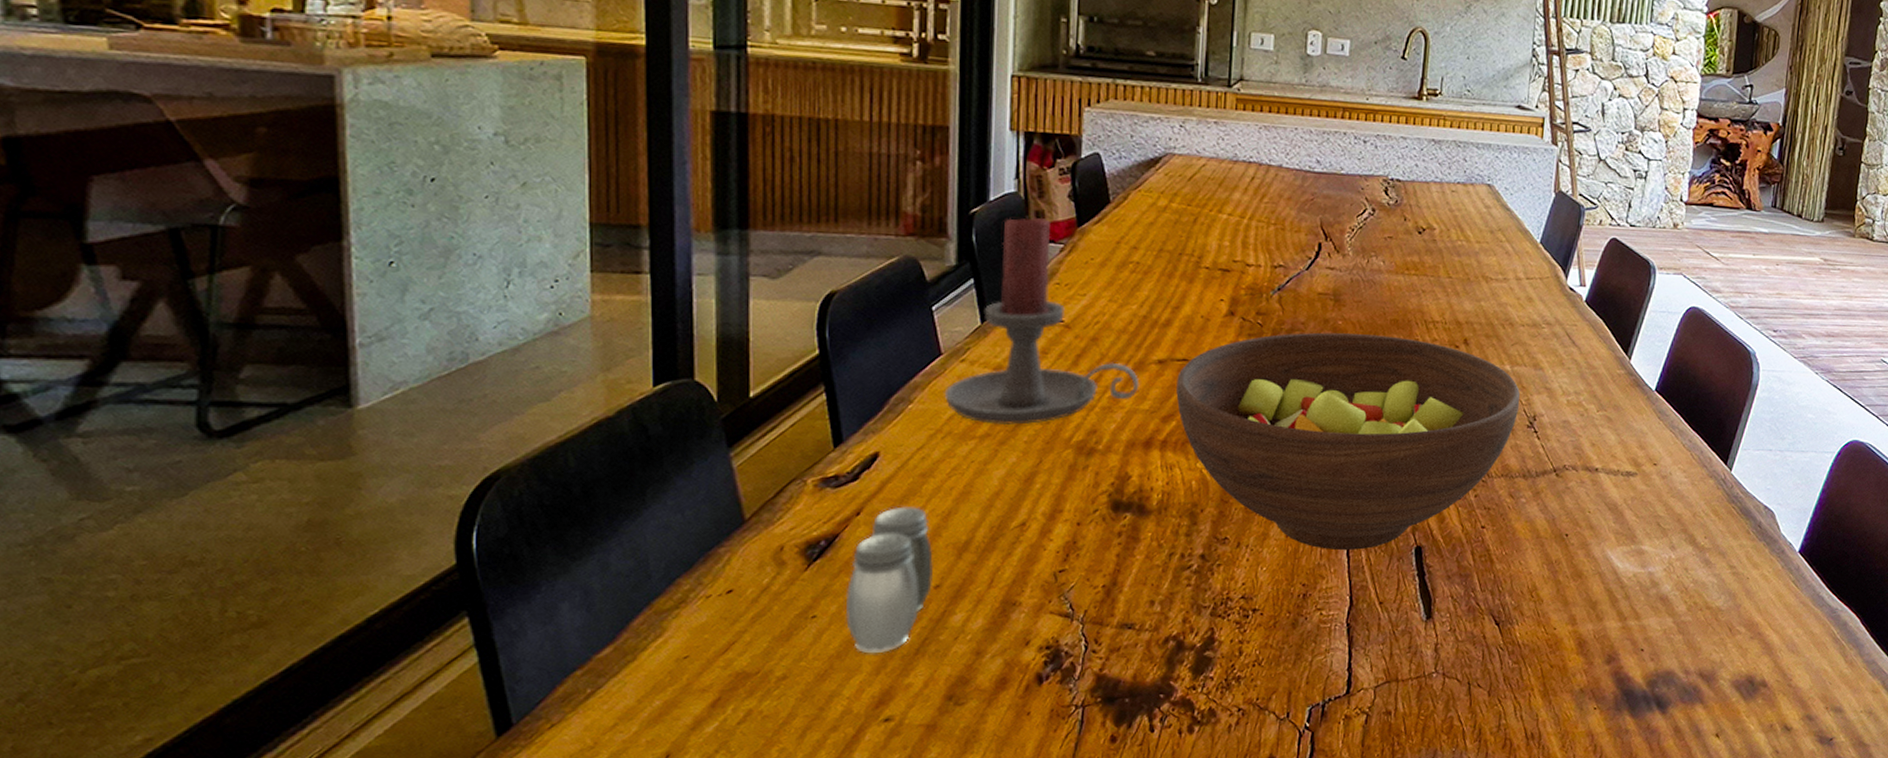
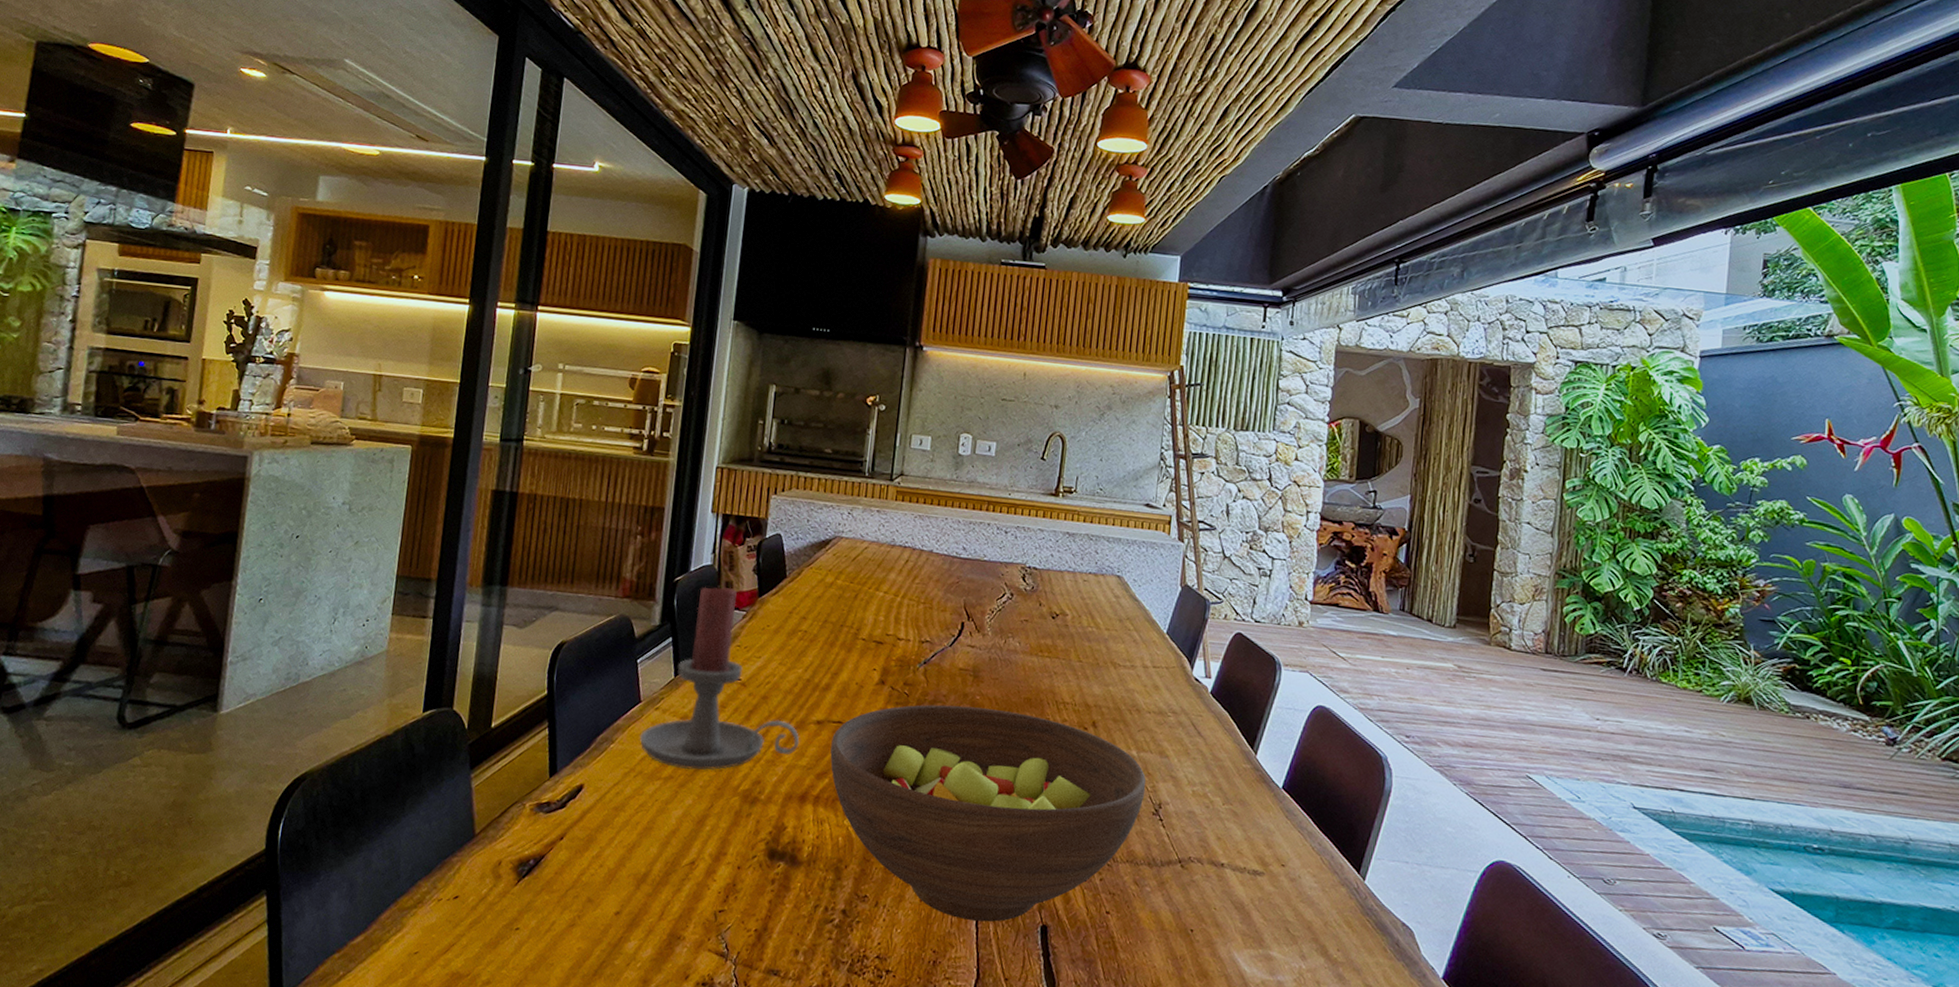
salt and pepper shaker: present [845,506,934,654] -> none [542,835,617,971]

